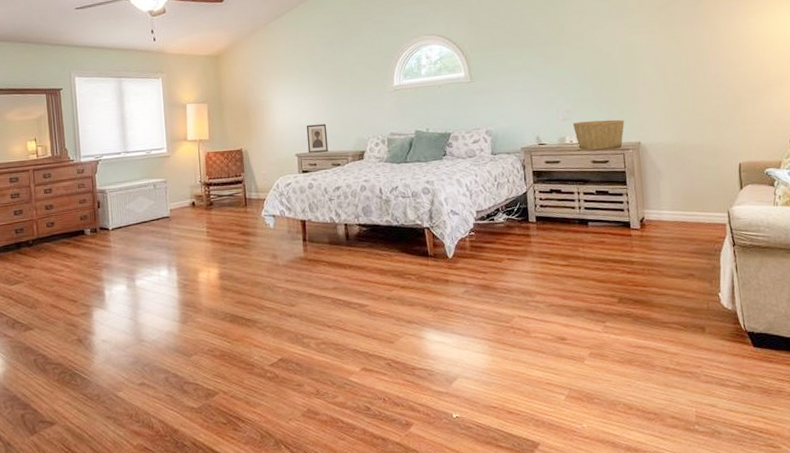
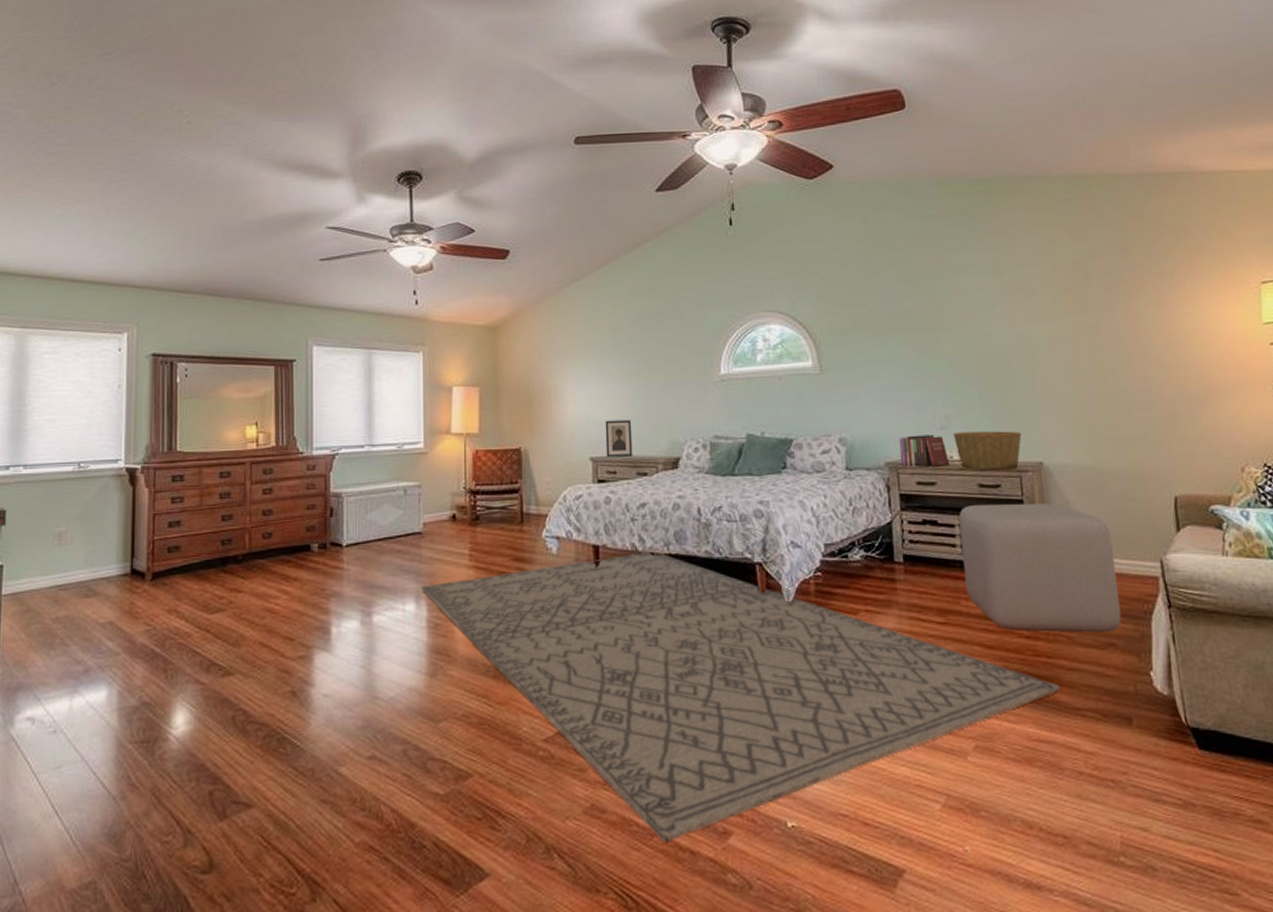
rug: none [171,222,653,434] -> present [421,551,1061,843]
books: none [531,125,571,151] -> present [899,435,951,468]
pouf: none [577,172,698,269] -> present [959,503,1122,633]

